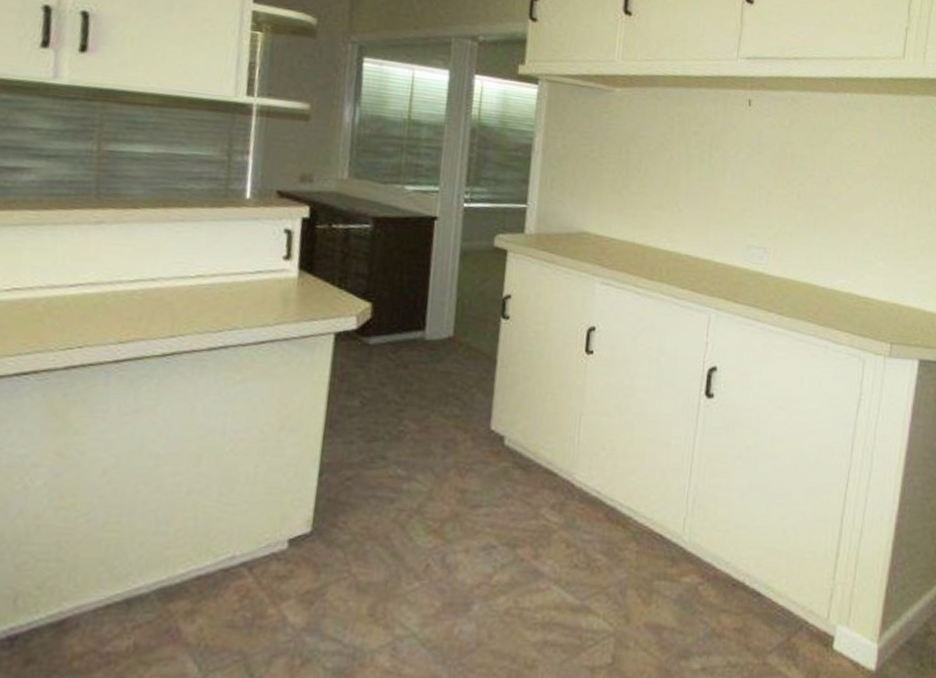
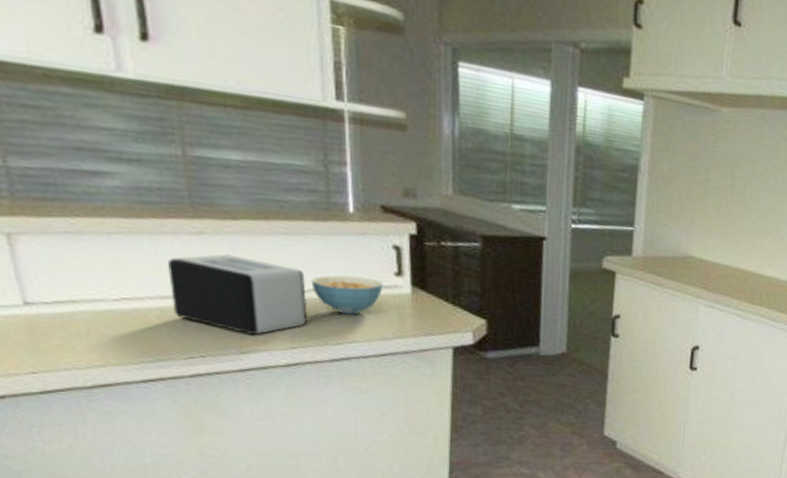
toaster: none [60,242,195,323] -> present [168,254,308,335]
cereal bowl: none [199,260,271,300] -> present [311,275,383,314]

